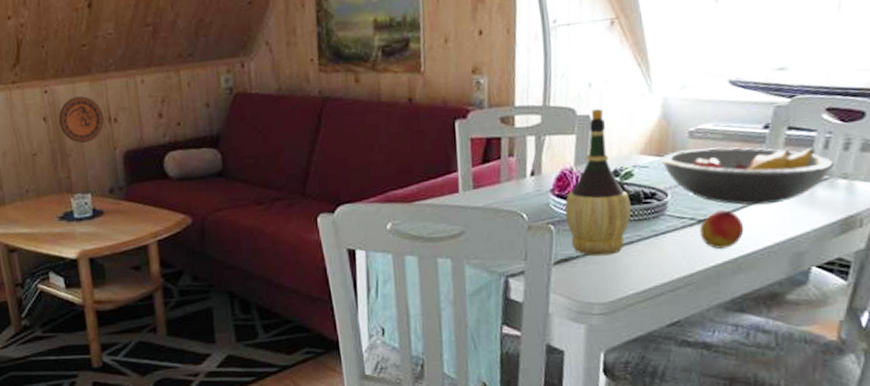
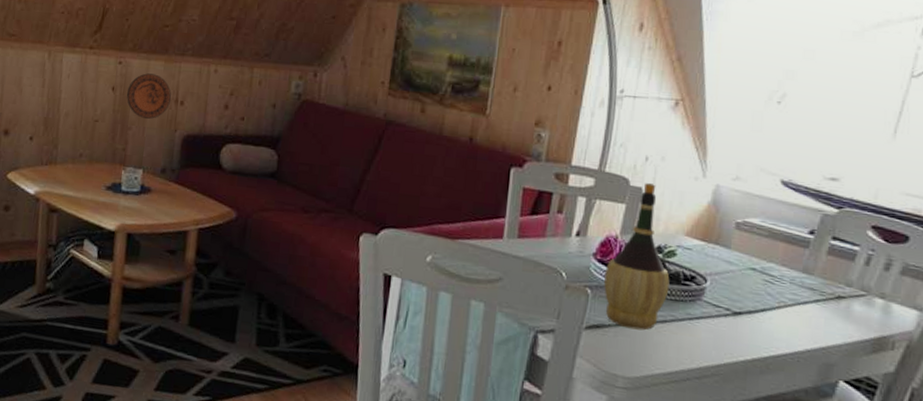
fruit bowl: present [660,146,836,205] -> none [705,239,875,310]
peach: present [700,210,744,249] -> none [733,306,778,346]

